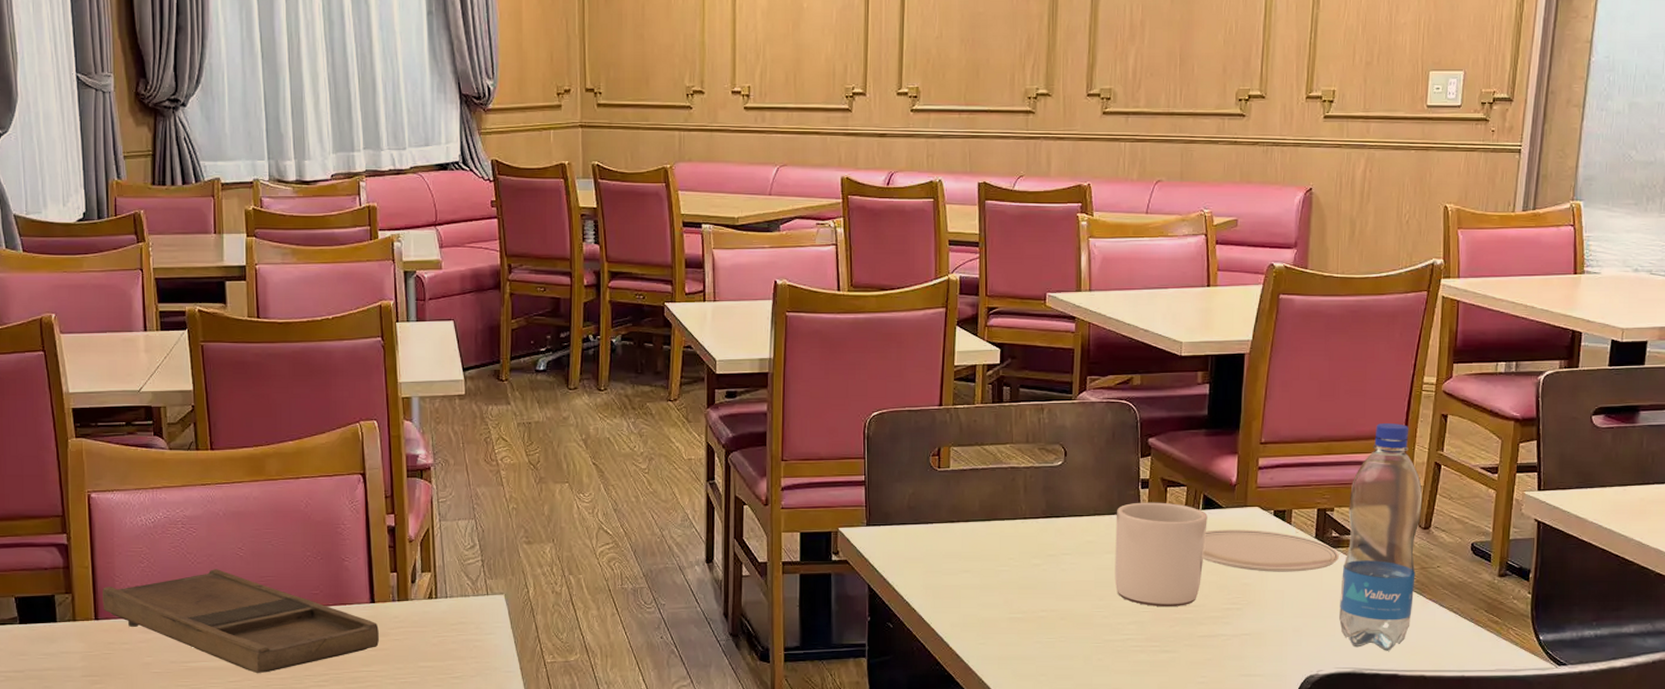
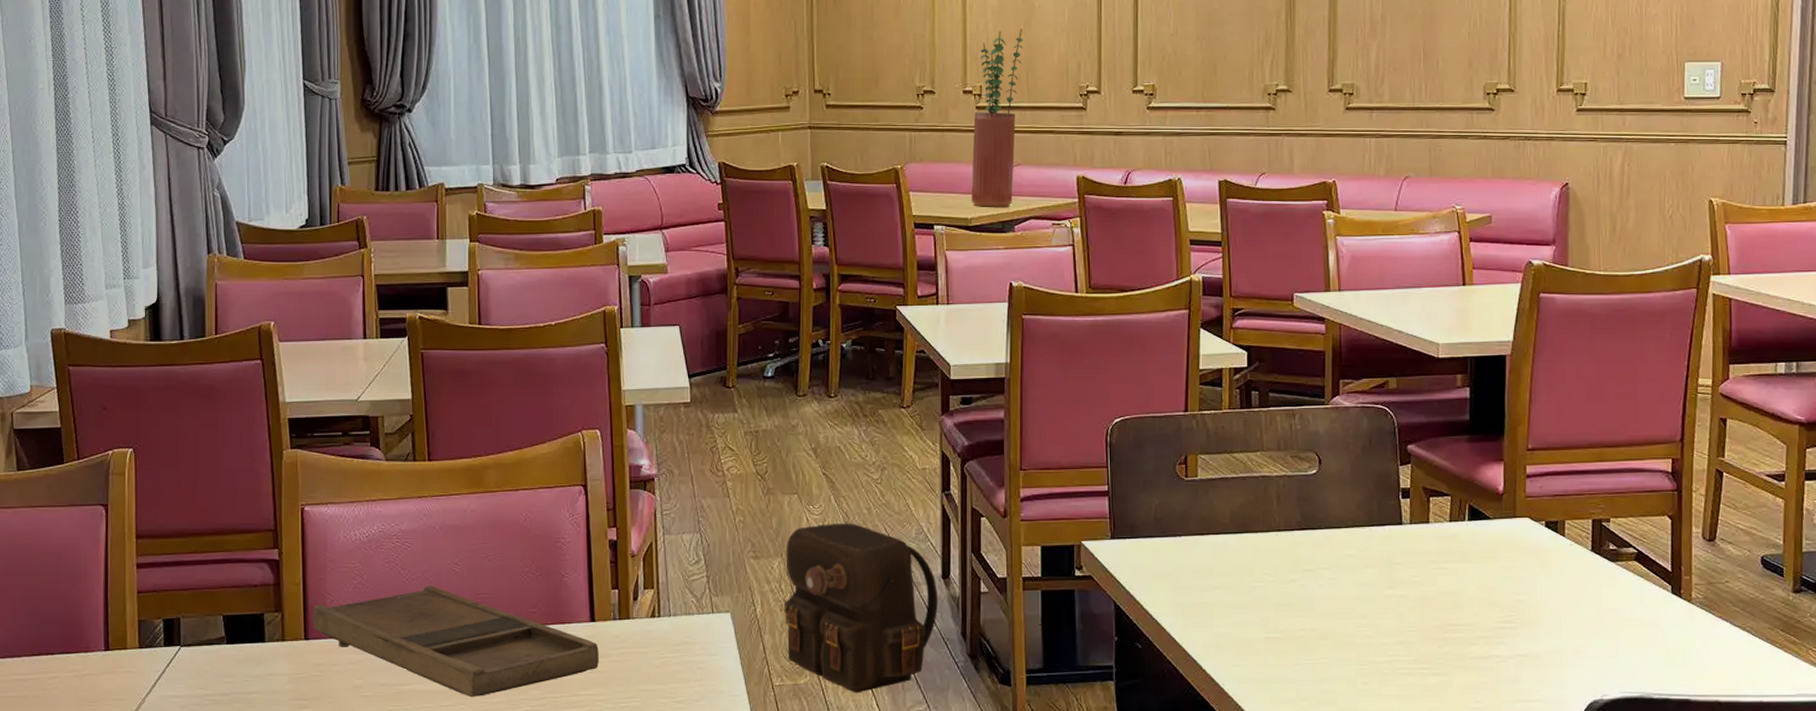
backpack: none [555,510,701,670] -> present [783,523,938,693]
vase: none [739,30,792,207] -> present [971,29,1024,207]
mug: present [1114,502,1208,607] -> none [1376,513,1475,626]
plate: present [1202,529,1339,572] -> none [1470,542,1618,588]
bottle: present [1339,423,1423,651] -> none [1622,428,1705,674]

